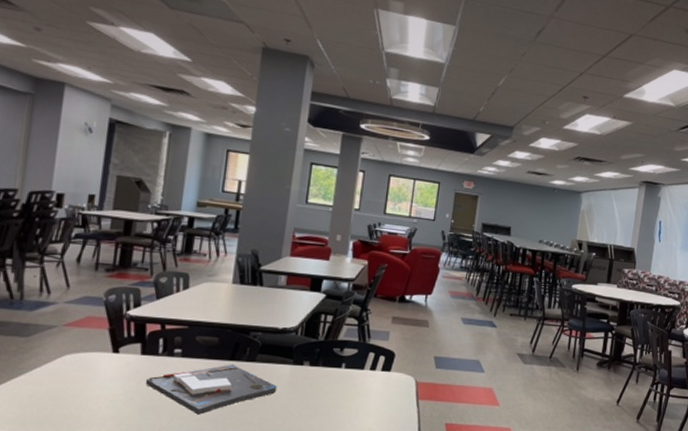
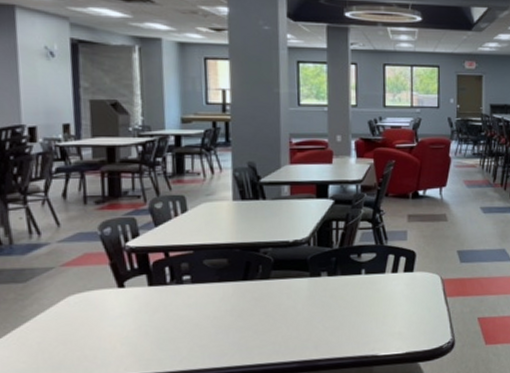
board game: present [145,364,277,415] -> none [157,284,297,341]

